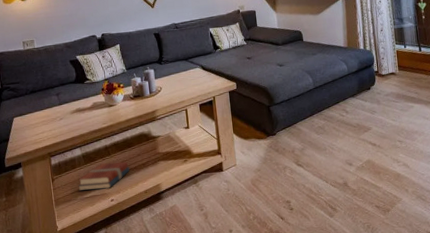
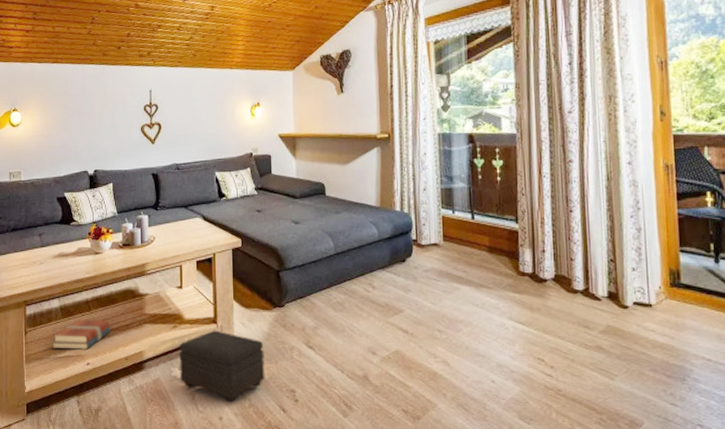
footstool: none [190,160,265,218] -> present [179,330,265,403]

